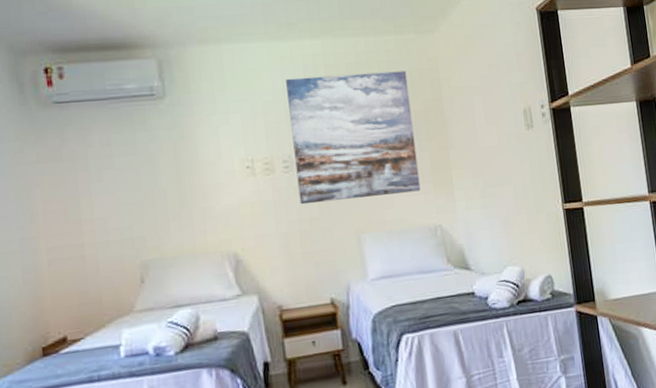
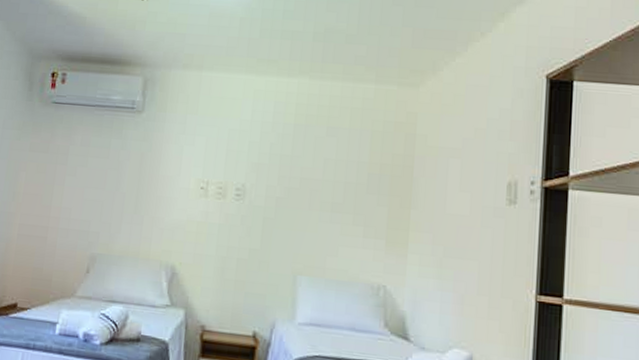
wall art: present [286,71,421,205] -> none [244,111,380,246]

